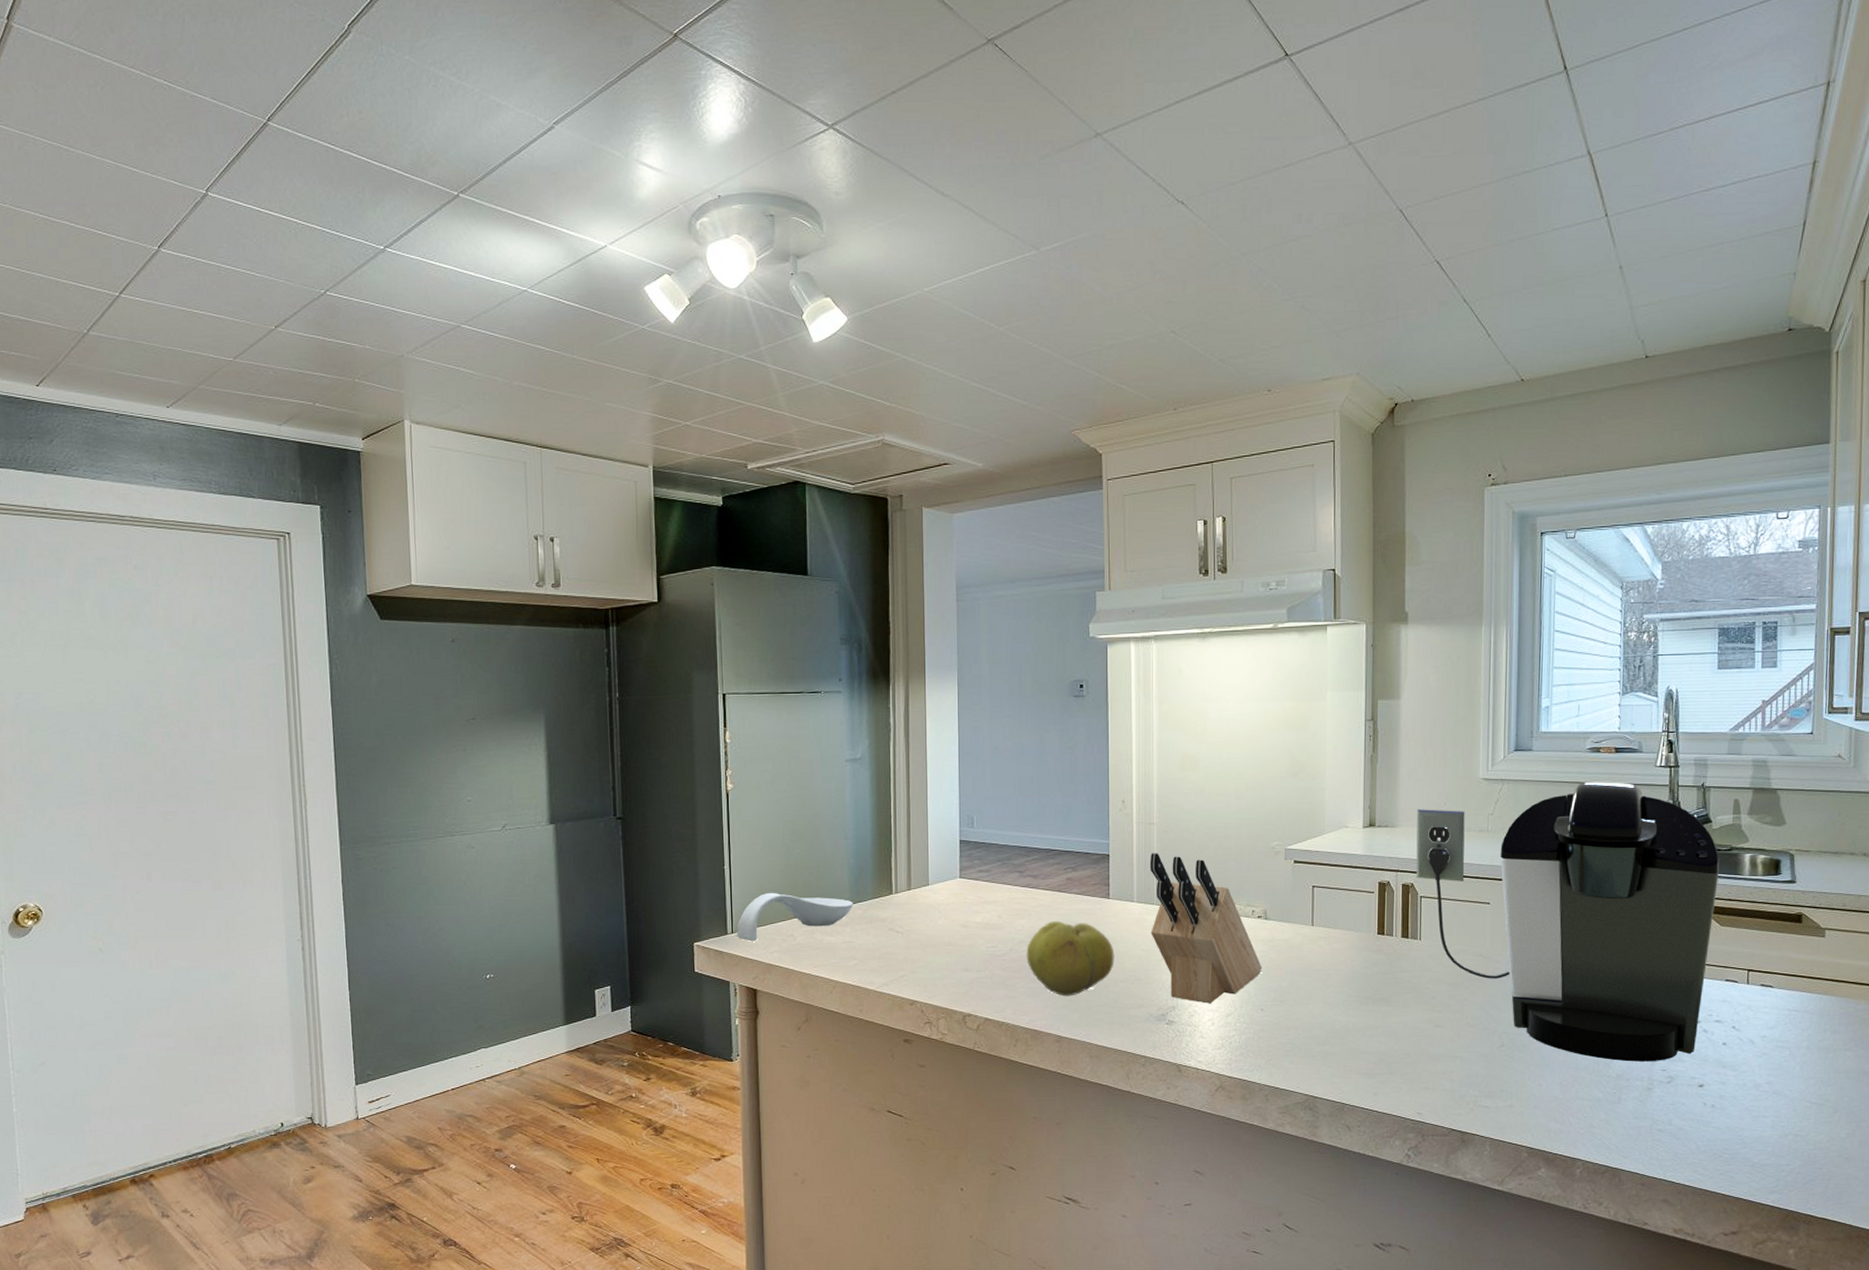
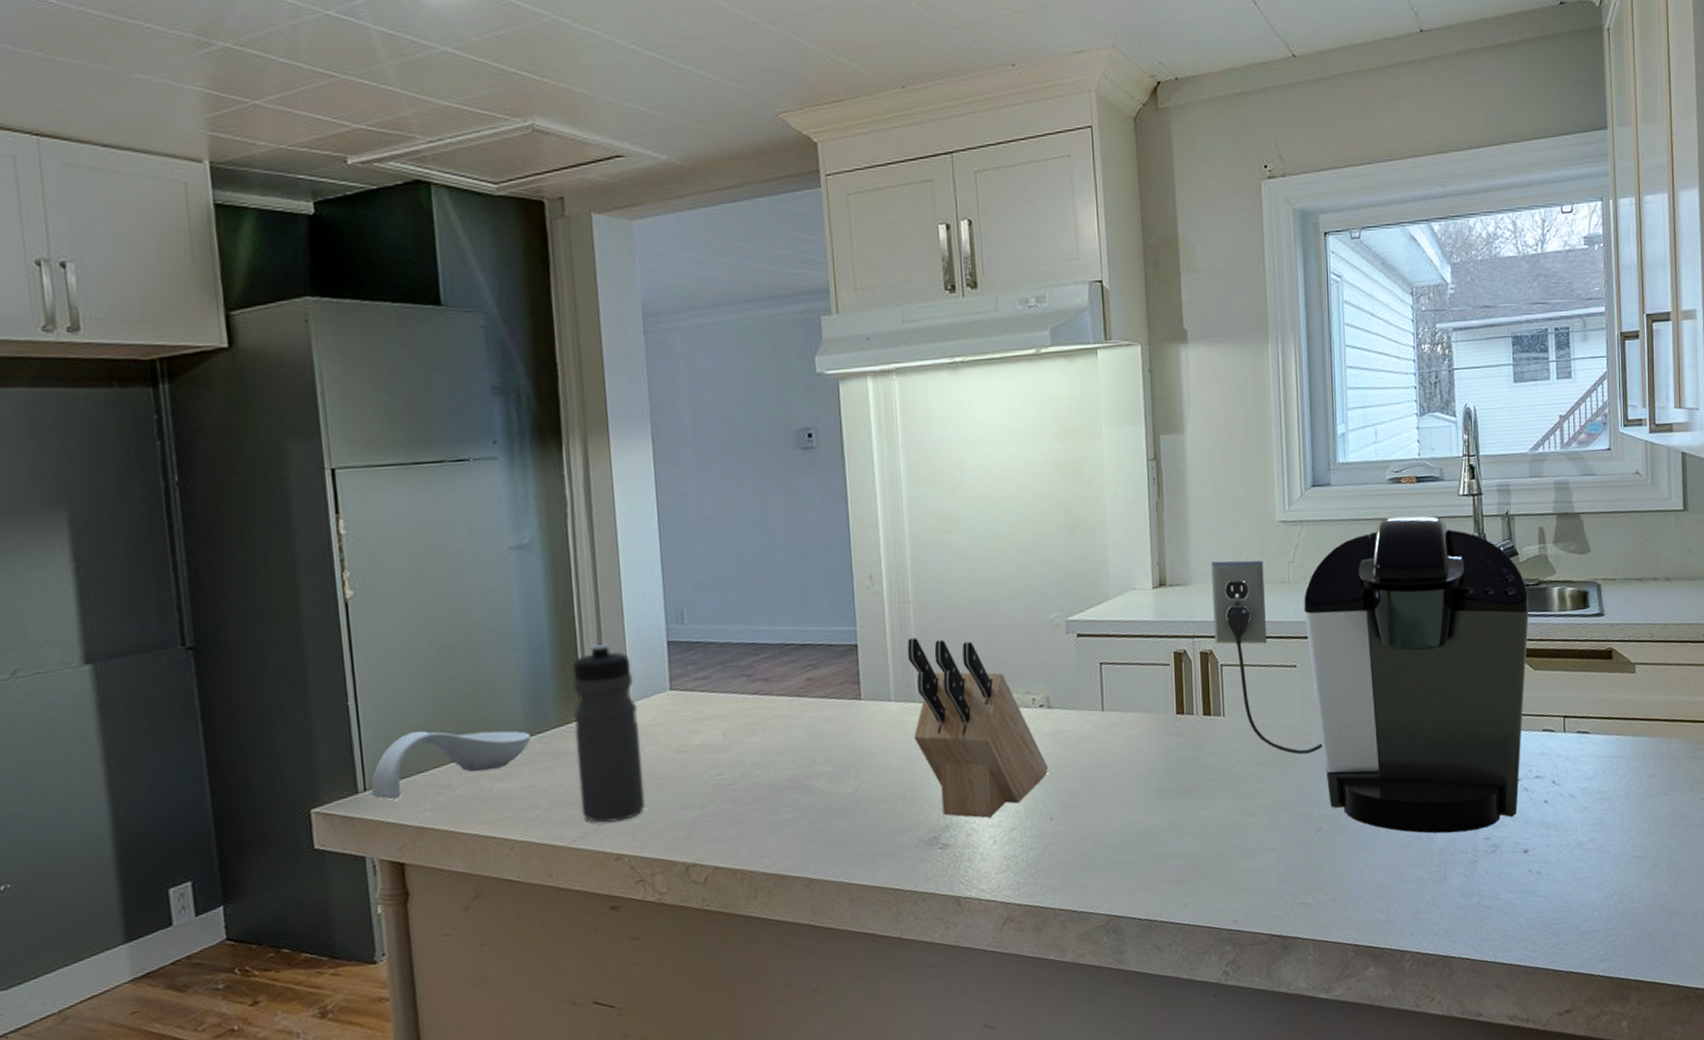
water bottle: none [885,837,936,975] -> present [572,642,646,823]
fruit: present [1026,921,1114,997] -> none [761,733,872,828]

